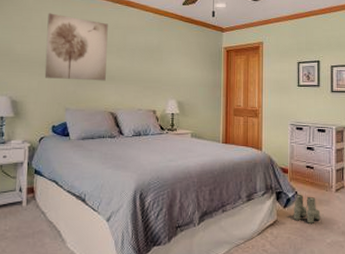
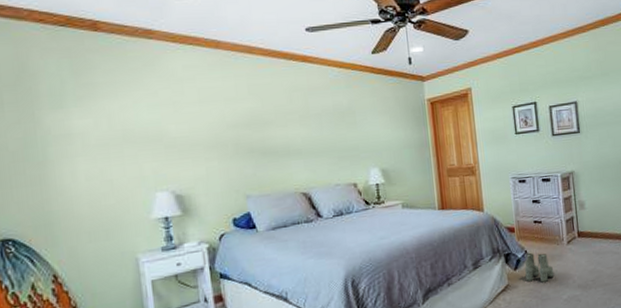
wall art: present [44,13,108,81] -> none [204,81,291,163]

